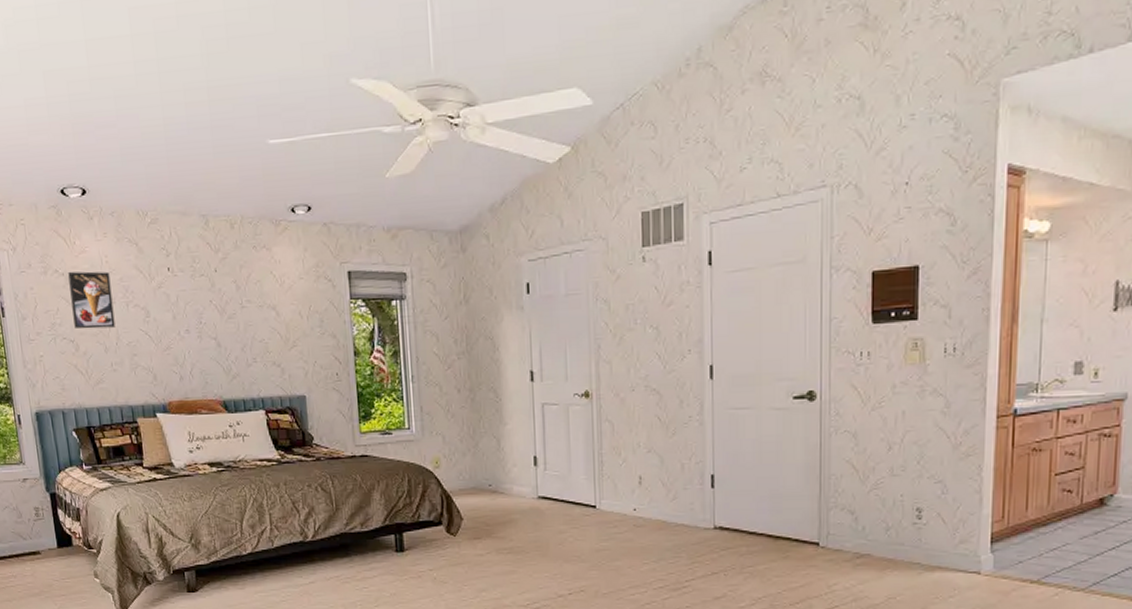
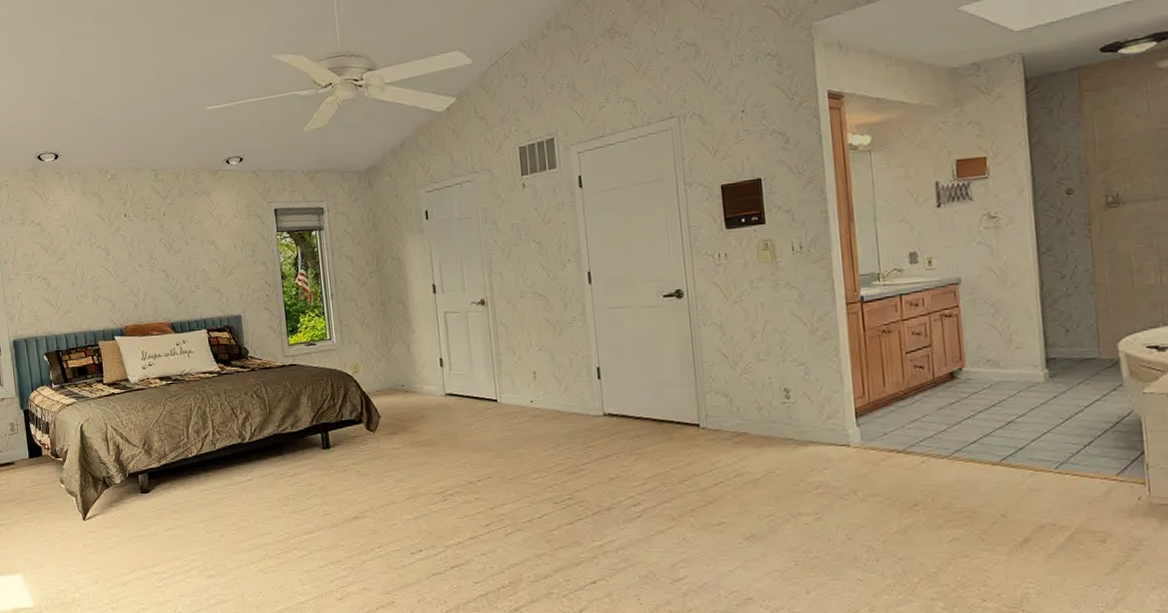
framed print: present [68,271,116,329] -> none [42,220,81,269]

